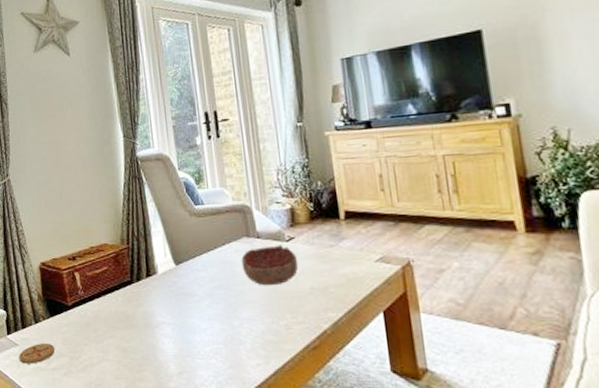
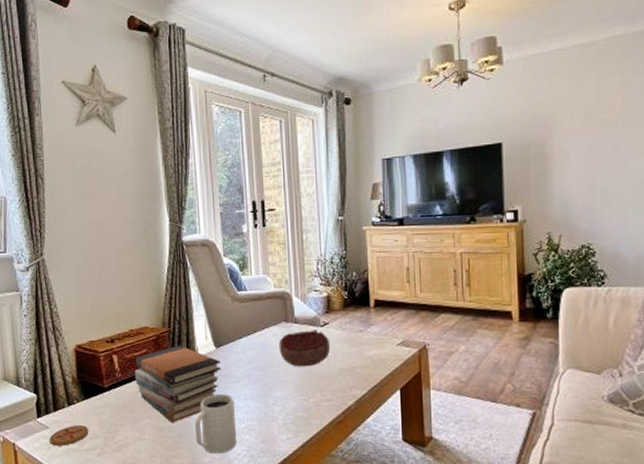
book stack: none [96,262,182,343] -> present [134,345,221,422]
mug: none [157,315,202,379] -> present [194,394,236,454]

